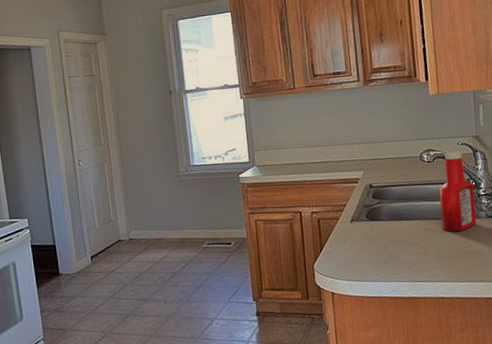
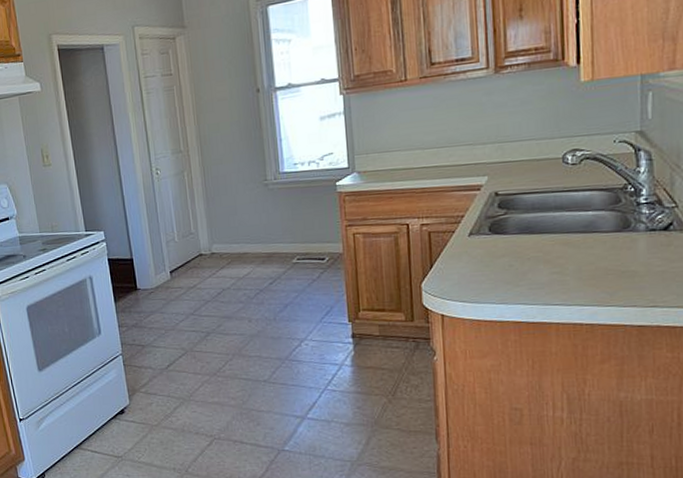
ketchup bottle: present [438,151,477,232] -> none [584,151,633,248]

